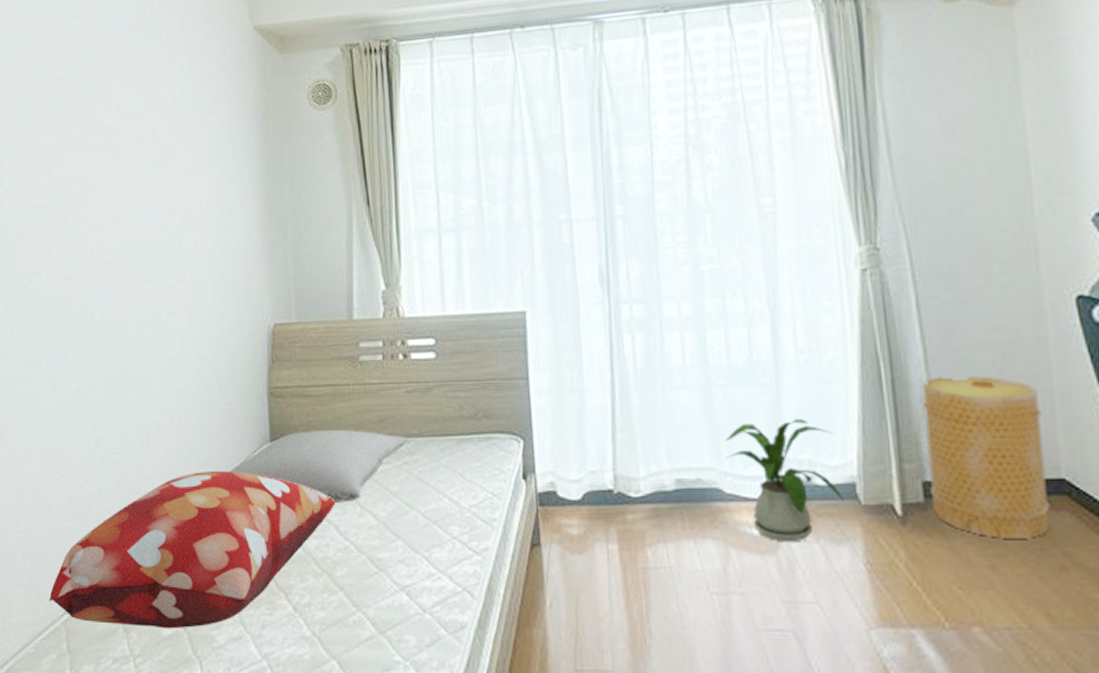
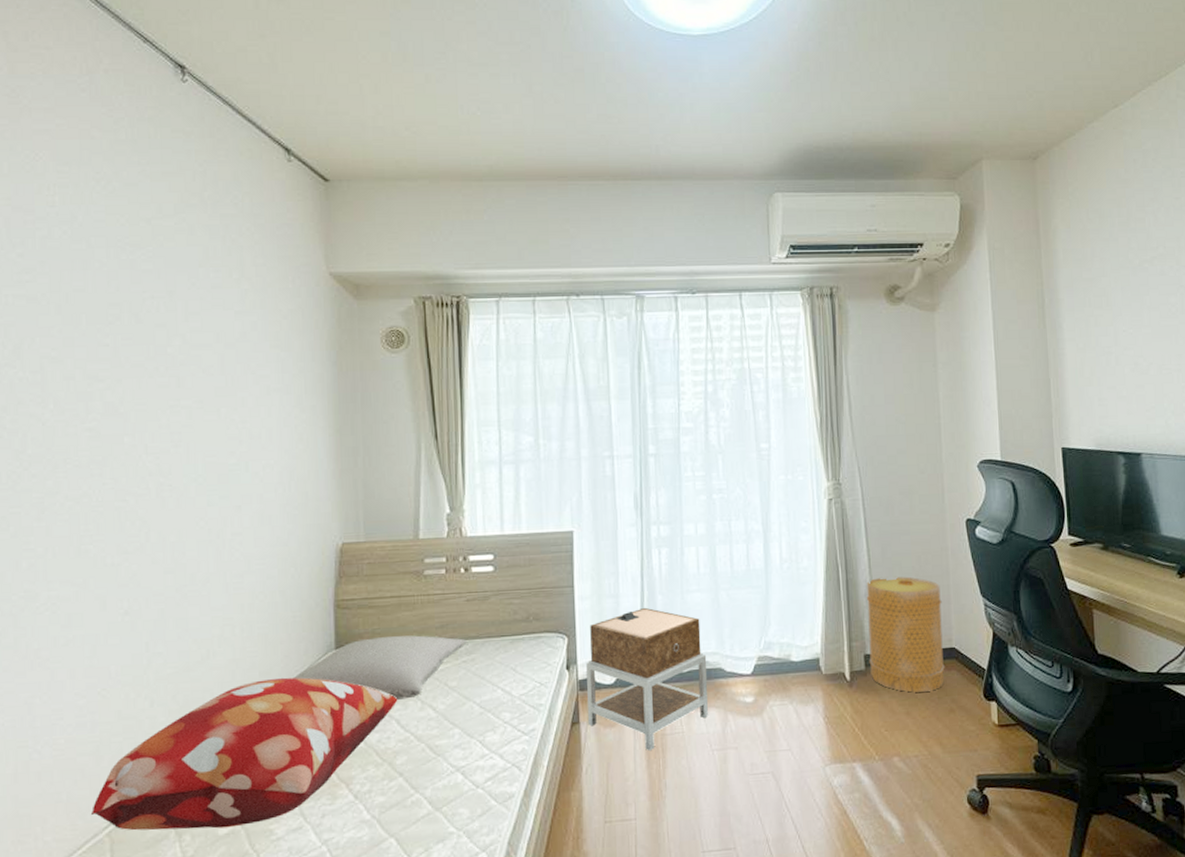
nightstand: none [546,406,703,588] -> present [586,607,708,751]
house plant: present [725,419,845,543] -> none [727,612,811,706]

